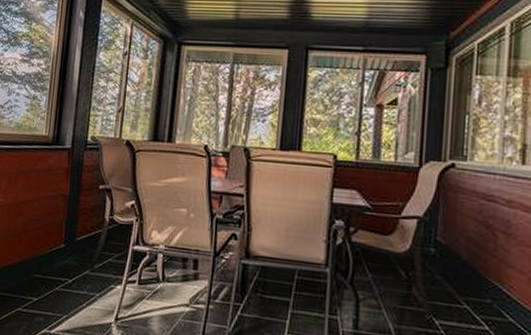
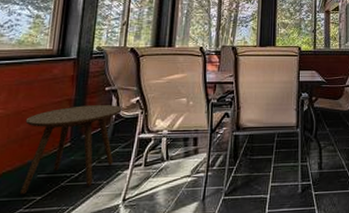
side table: none [18,203,116,297] -> present [19,105,122,195]

